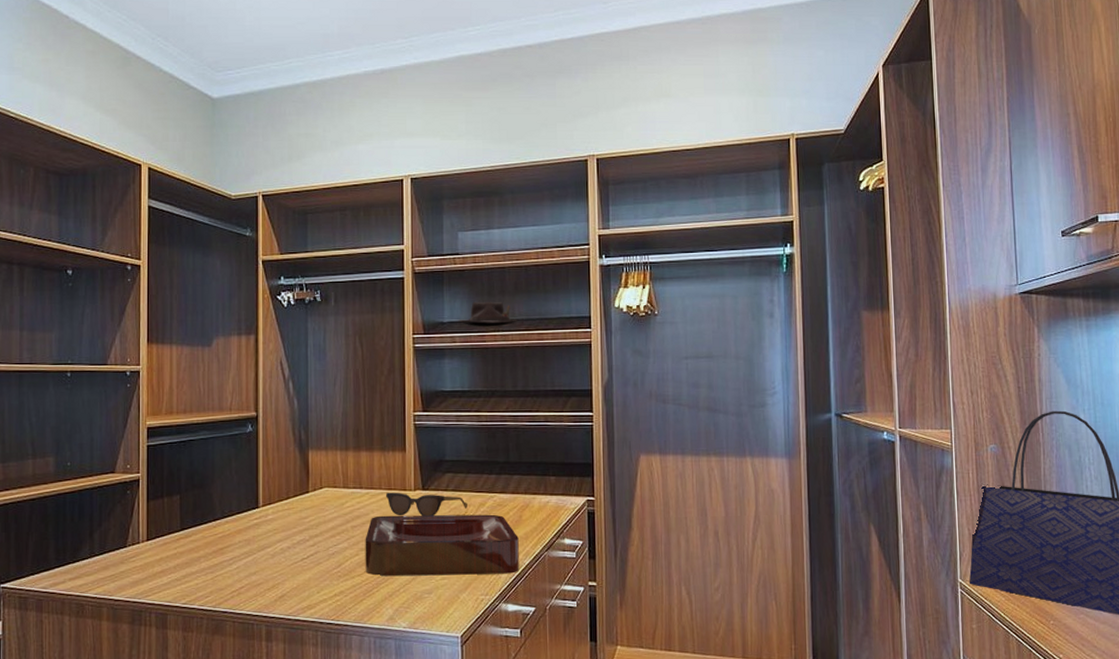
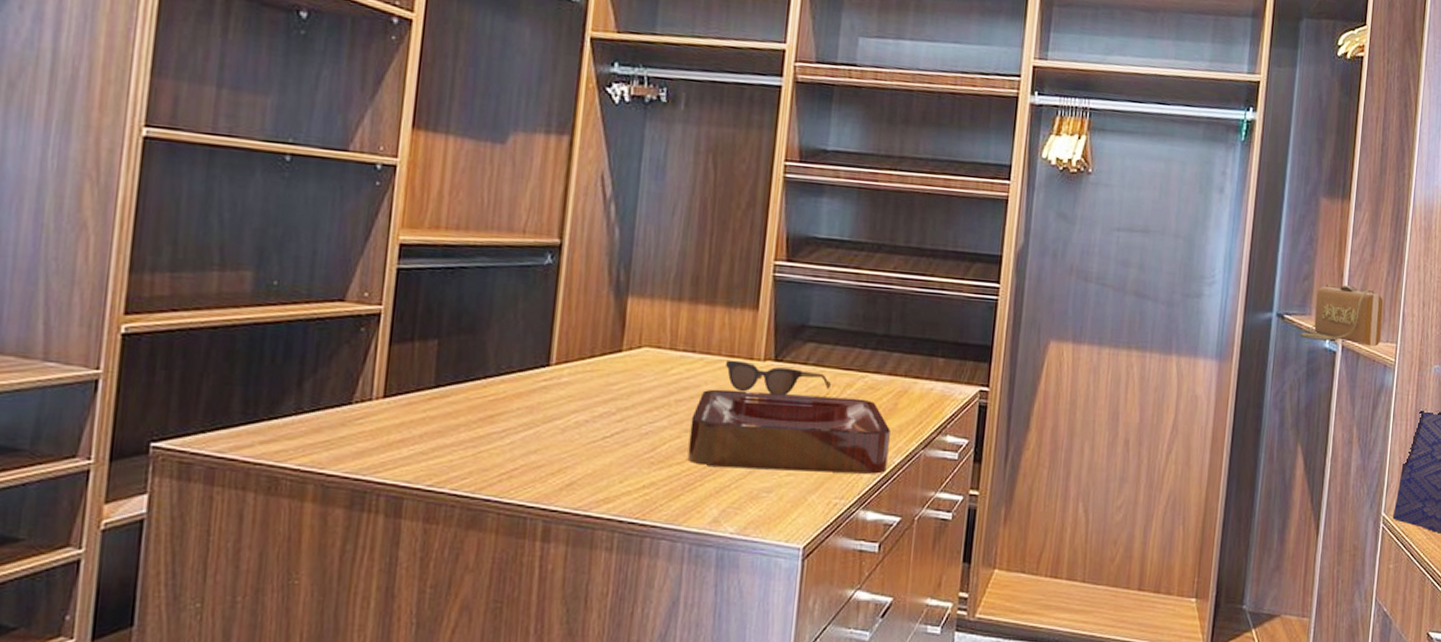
hat: present [458,301,518,327] -> none [846,128,921,164]
handbag: none [860,383,935,434] -> present [1301,283,1384,347]

